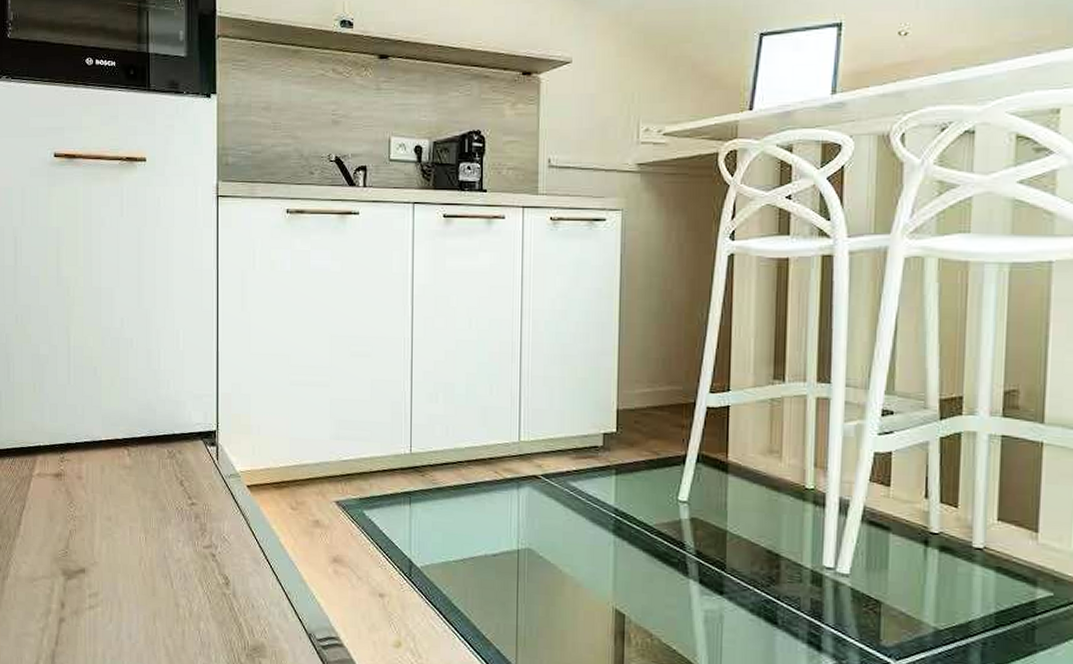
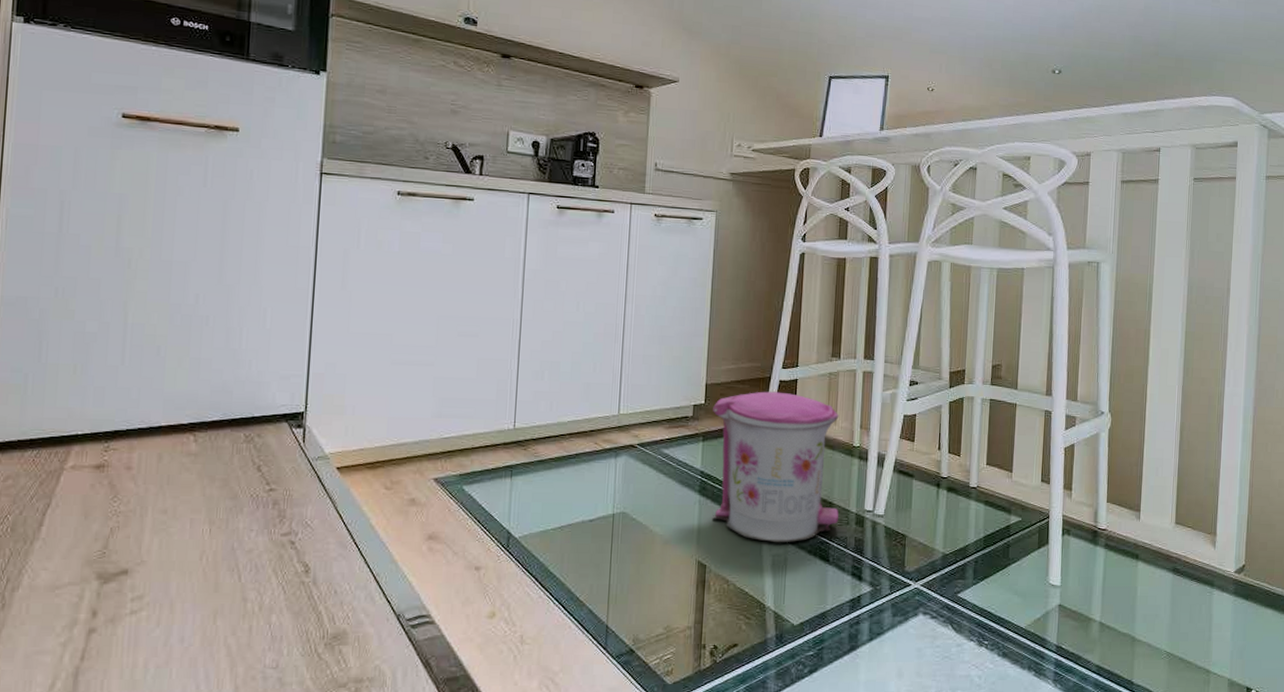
trash can: none [626,419,788,598] -> present [713,391,839,543]

